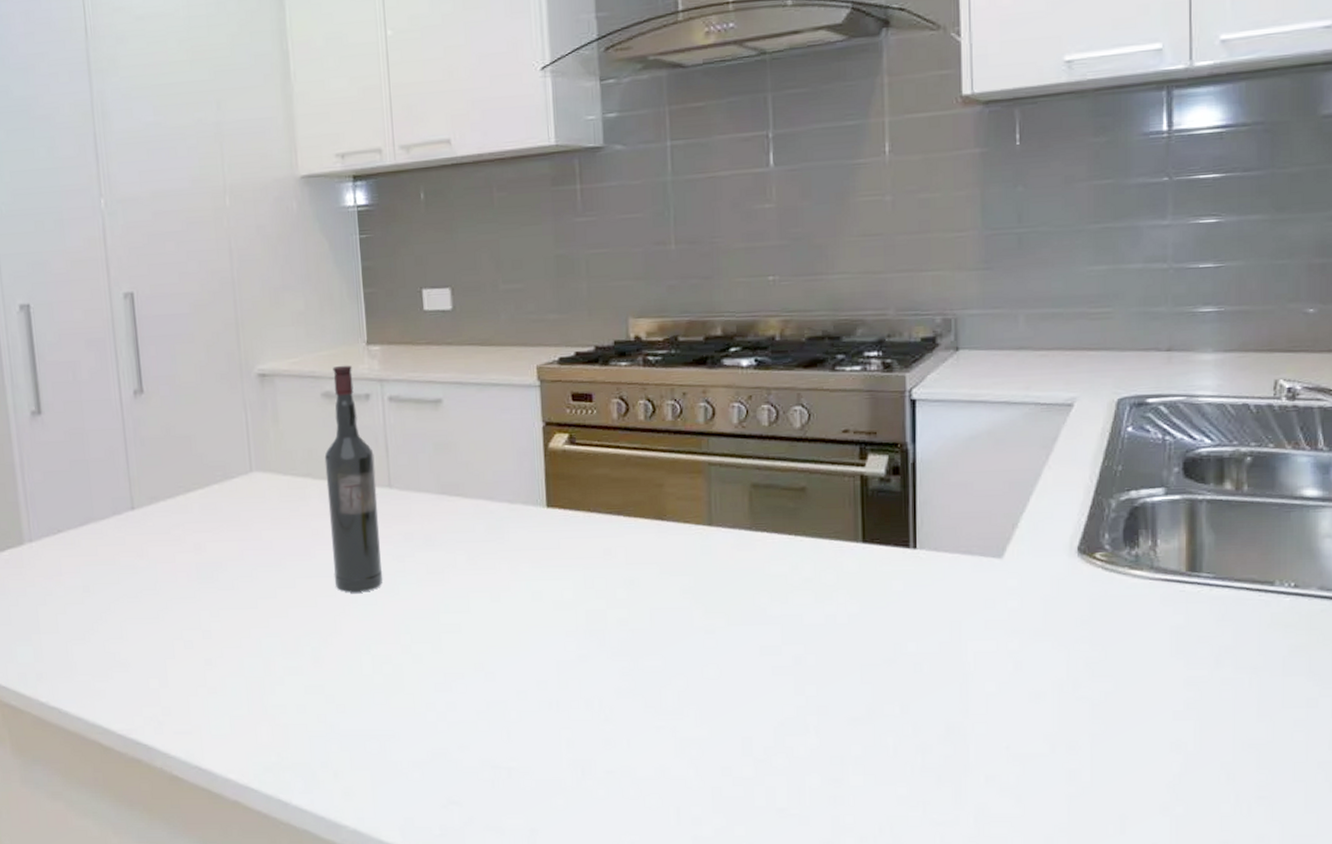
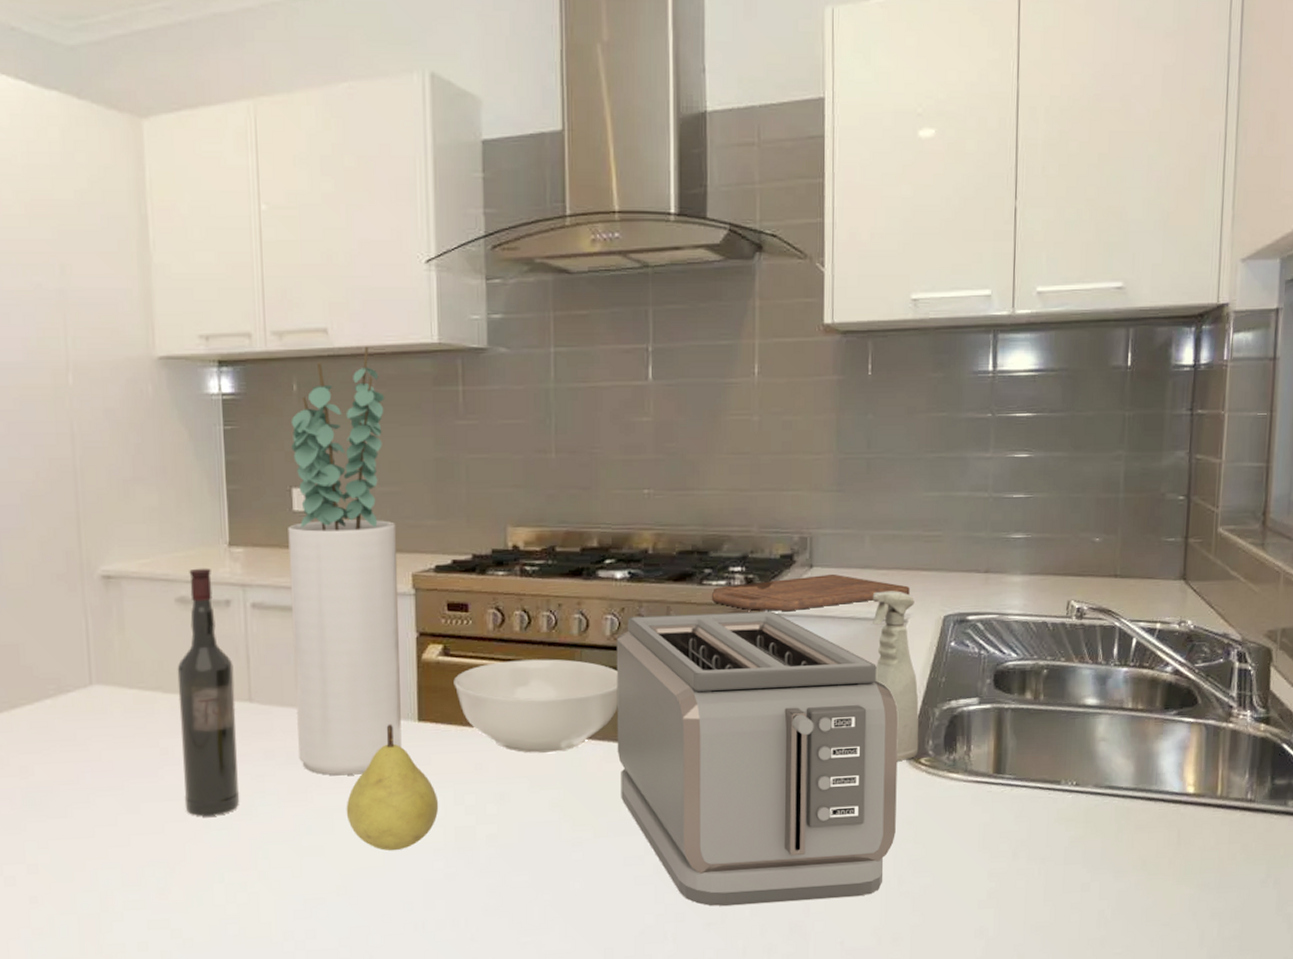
vase: none [419,153,532,558] -> present [288,346,402,776]
fruit: none [480,509,570,630] -> present [346,724,439,851]
bowl: none [580,447,748,540] -> present [454,659,618,753]
toaster: none [744,396,1068,702] -> present [616,611,899,907]
cutting board: none [846,356,1075,397] -> present [712,573,910,612]
spray bottle: none [1030,373,1092,555] -> present [872,591,919,761]

